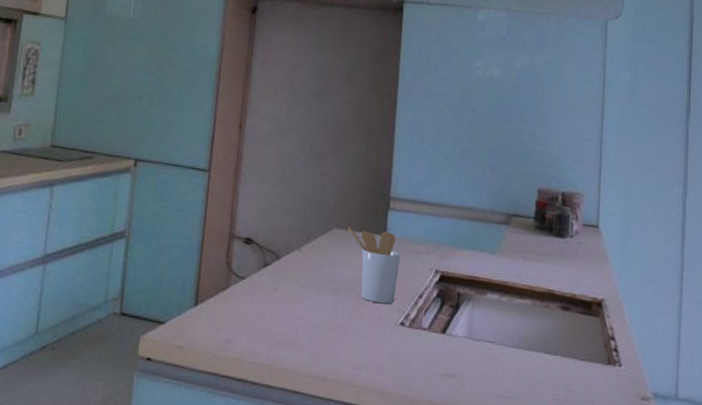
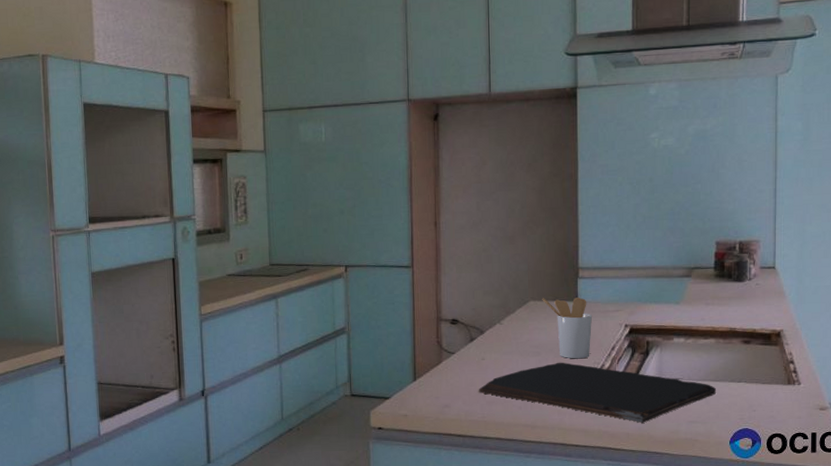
cutting board: none [266,304,530,391] -> present [478,362,716,423]

